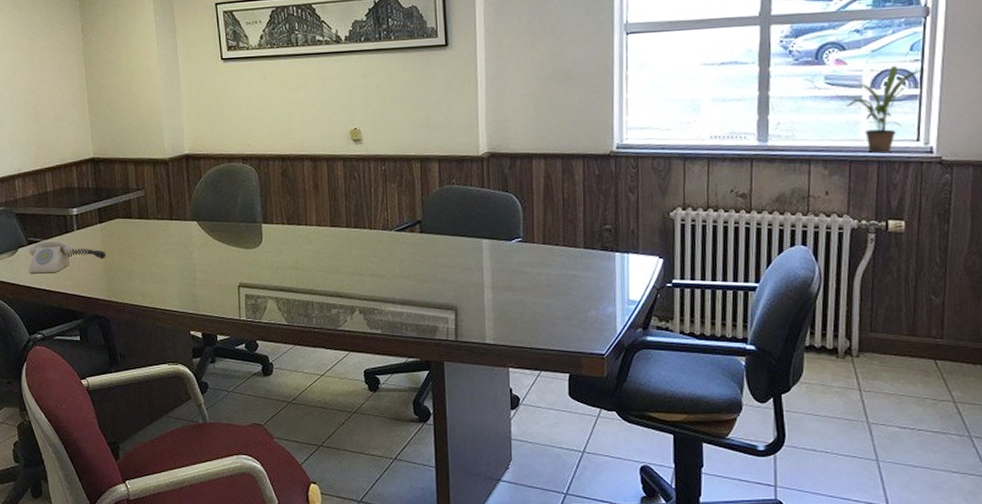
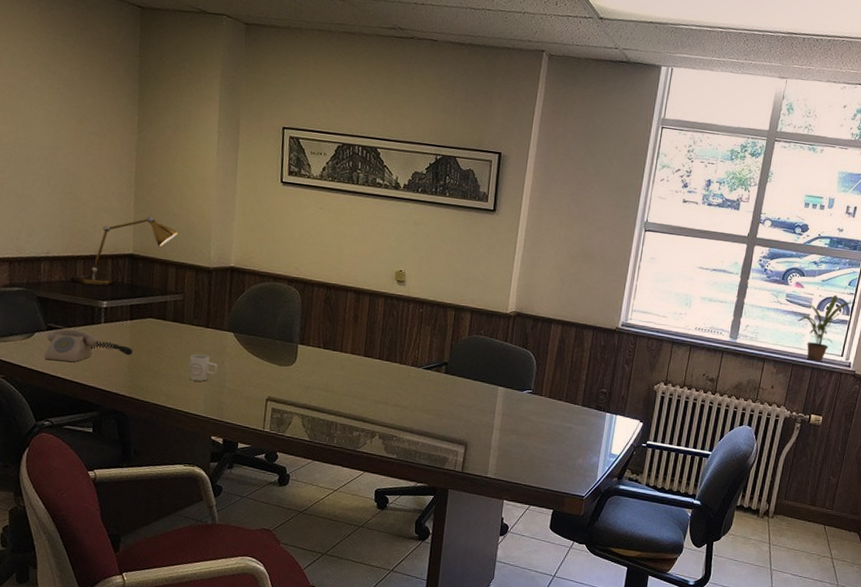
desk lamp: none [42,117,132,195] -> present [70,216,178,287]
mug: none [158,248,187,276] -> present [188,354,218,382]

